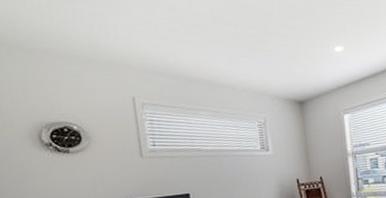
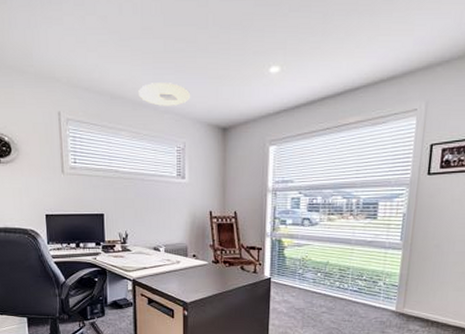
ceiling light: none [214,64,266,86] -> present [138,83,191,106]

